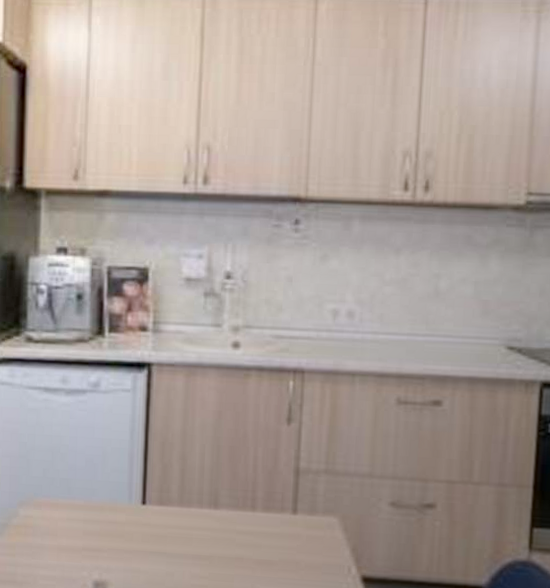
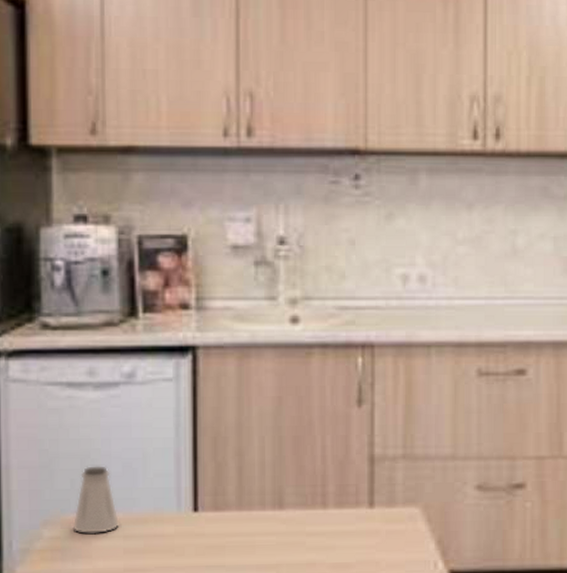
saltshaker: none [43,459,81,516] -> present [72,466,120,534]

